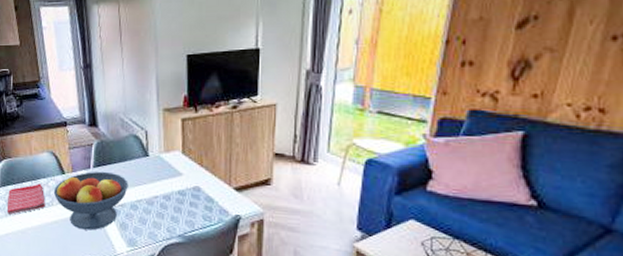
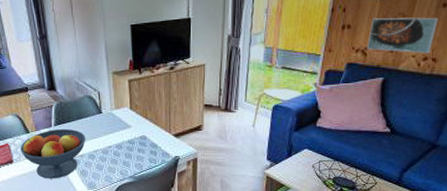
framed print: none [498,52,605,102] -> present [367,17,438,54]

